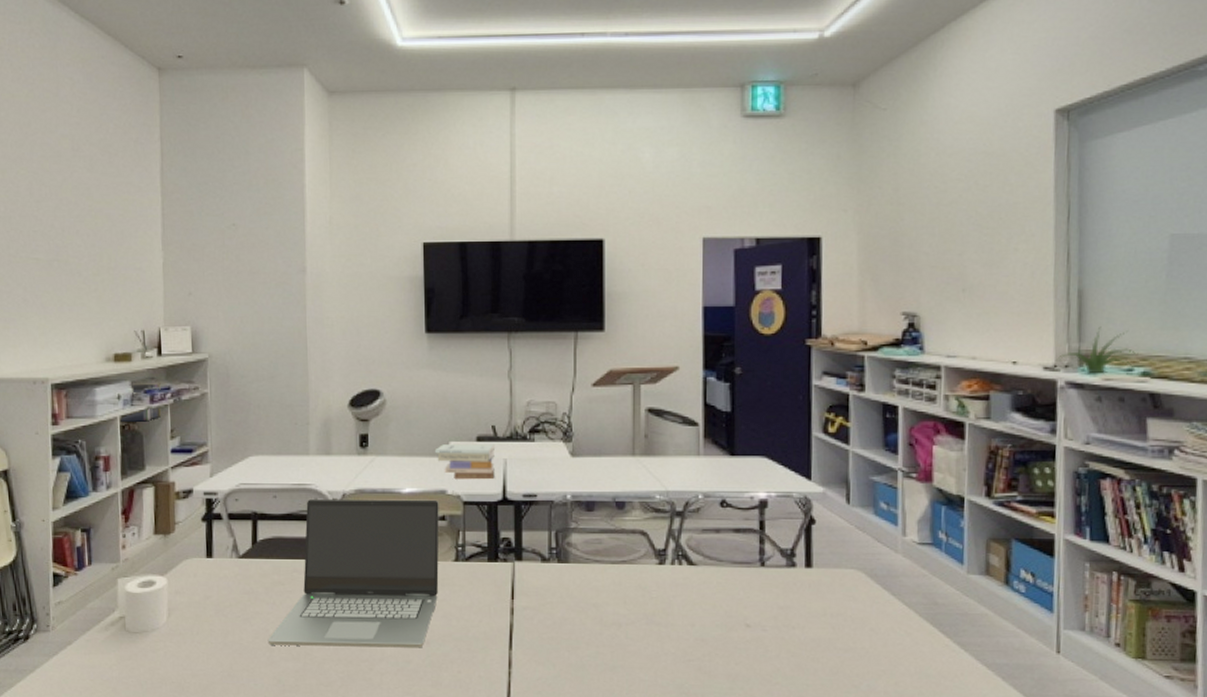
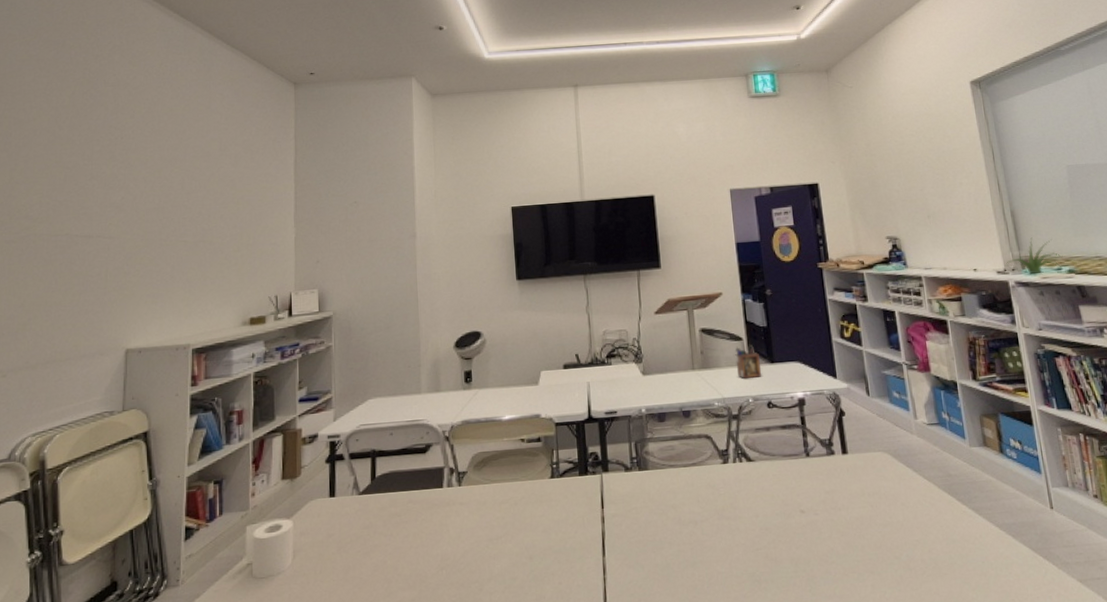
books: present [120,383,162,422] -> none [254,340,291,378]
laptop: present [267,499,439,648] -> none [385,423,538,576]
books: present [434,444,495,480] -> none [528,371,581,404]
desk organizer: none [687,432,718,472] -> present [735,345,762,379]

